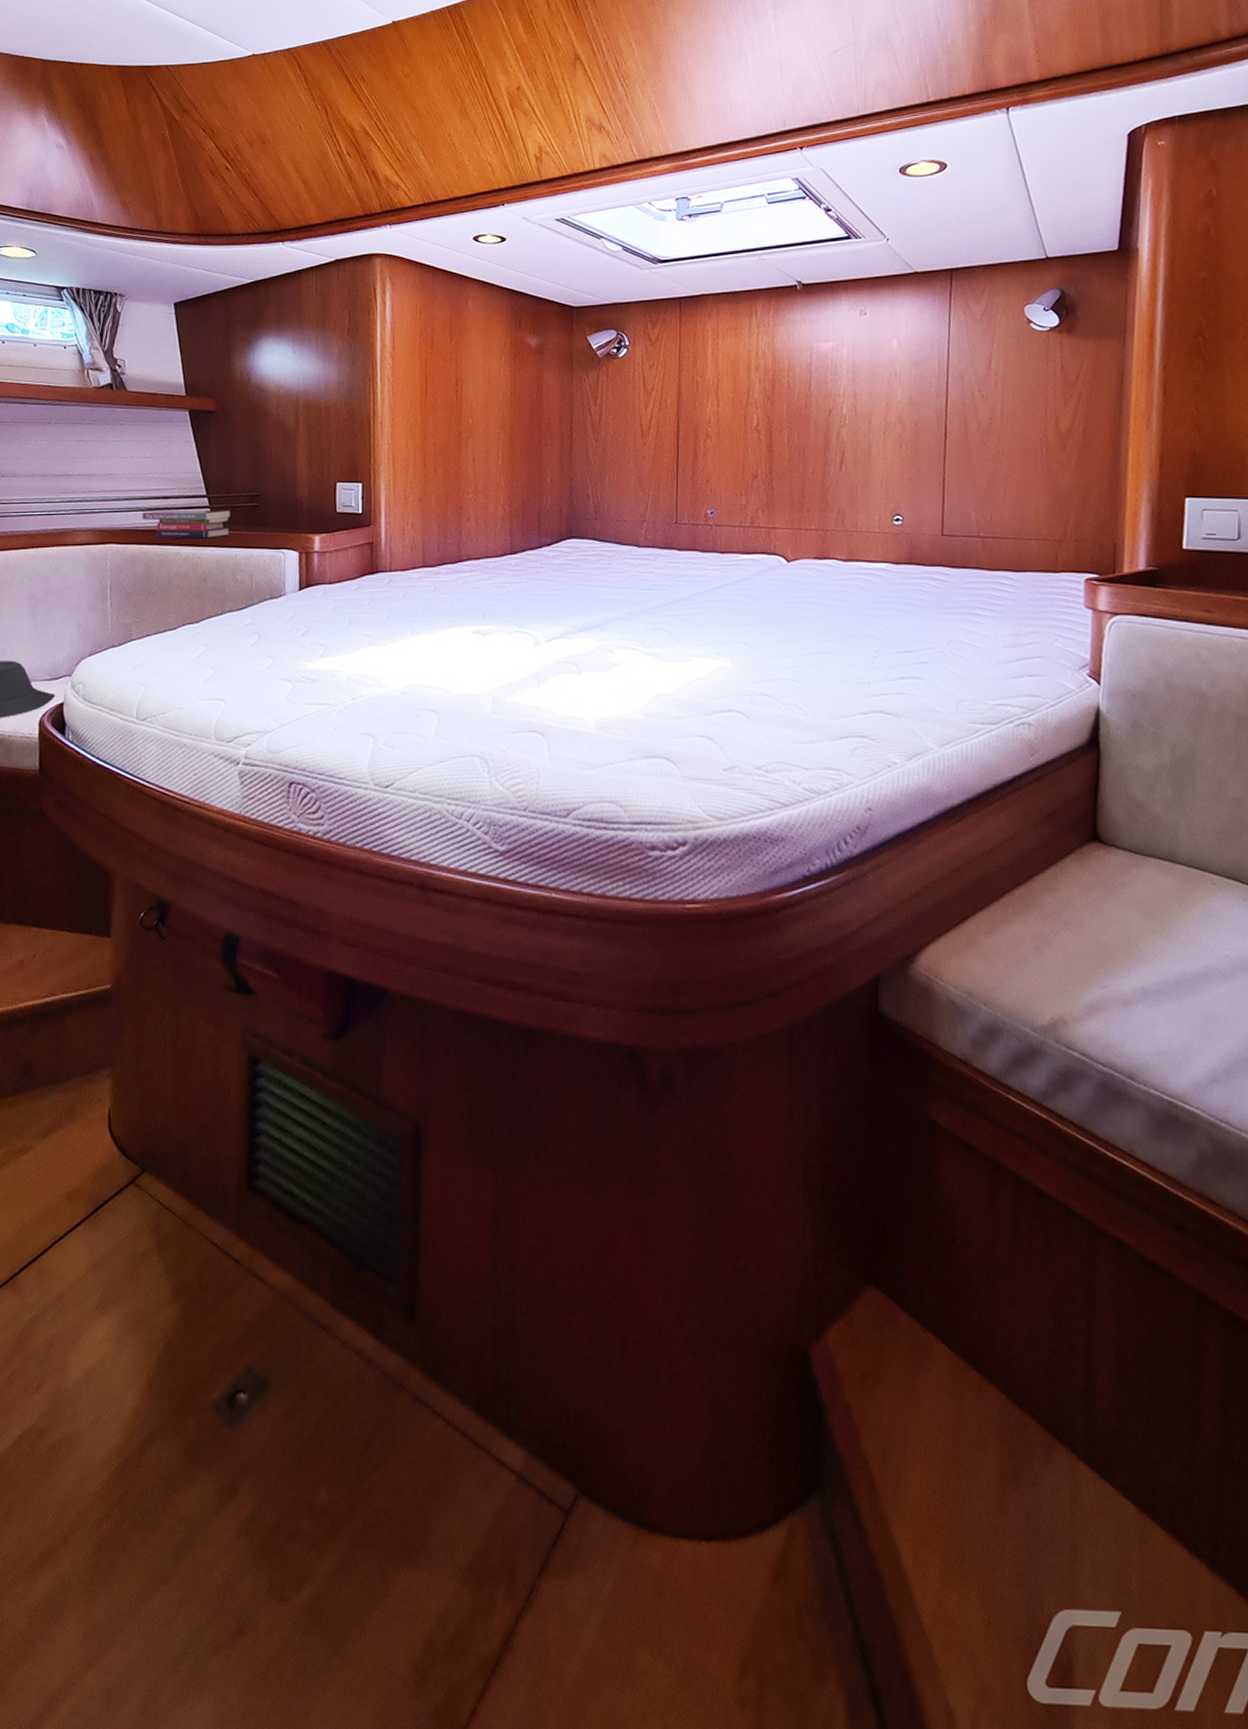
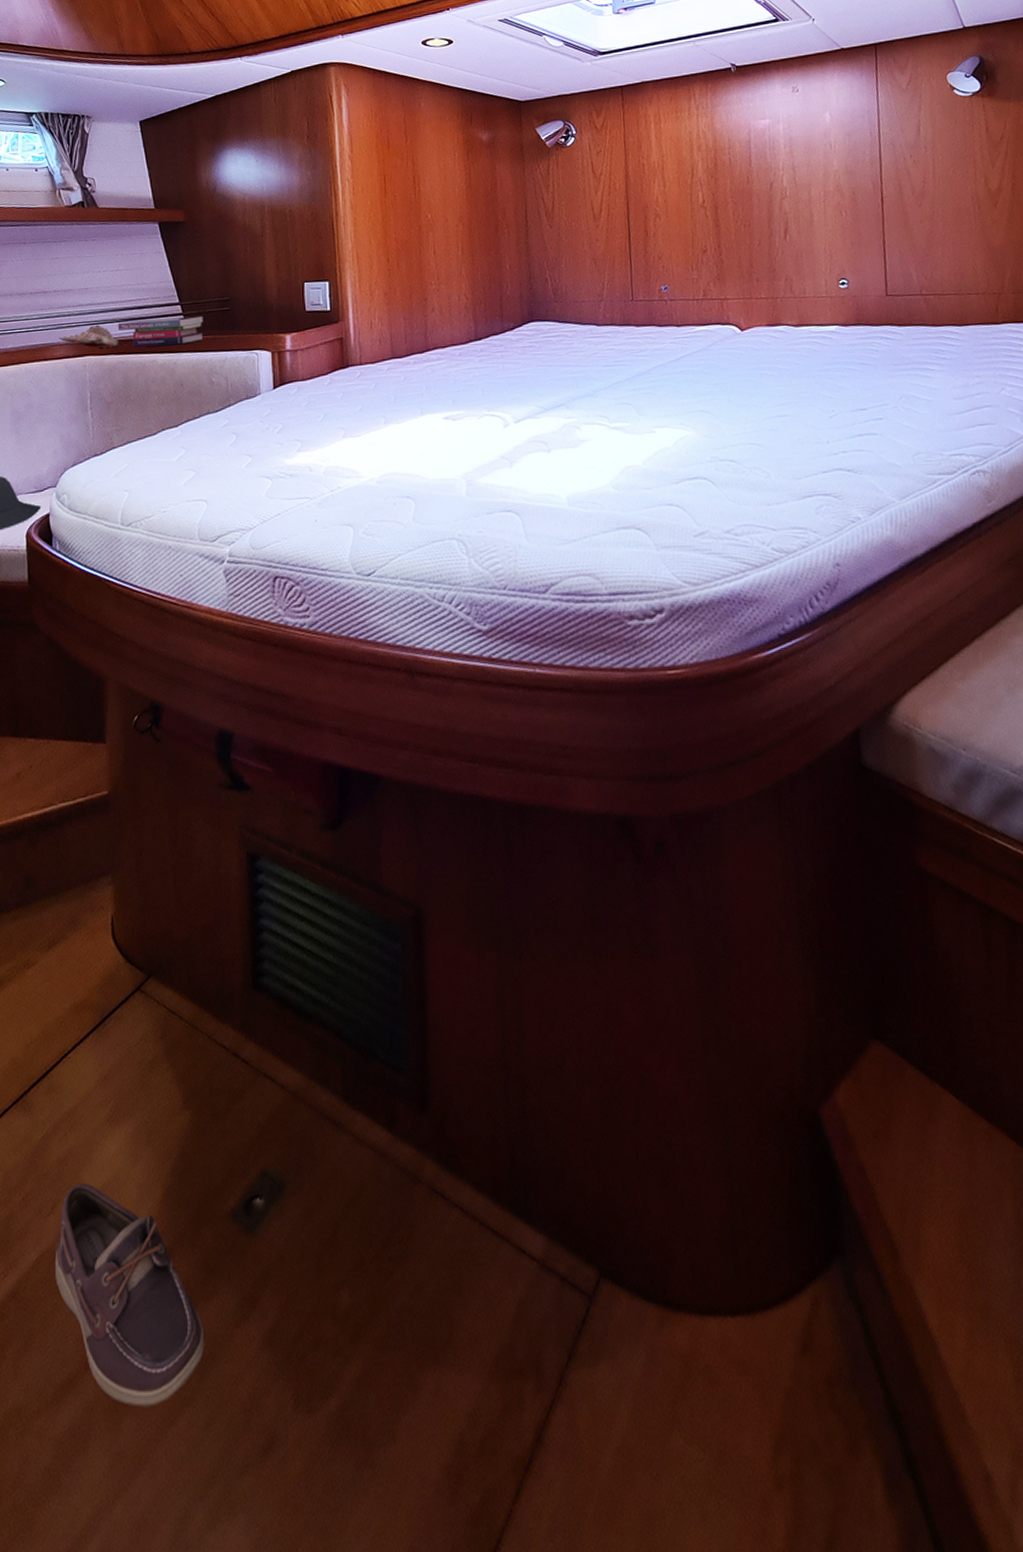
boat shoe: none [37,1365,182,1584] -> present [54,1183,205,1408]
seashell: none [81,512,149,537] -> present [59,324,125,349]

